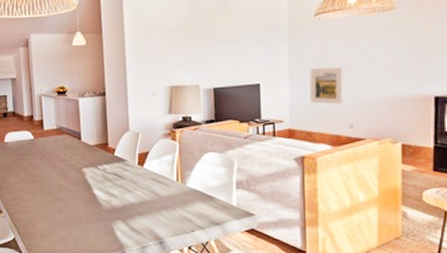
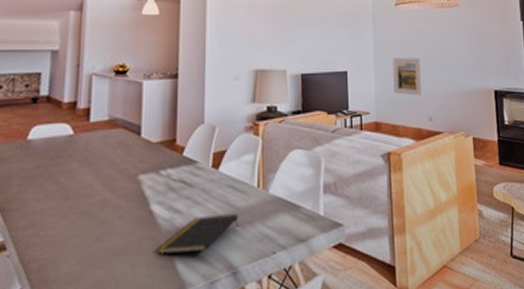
notepad: none [100,200,163,225] -> present [156,214,239,254]

